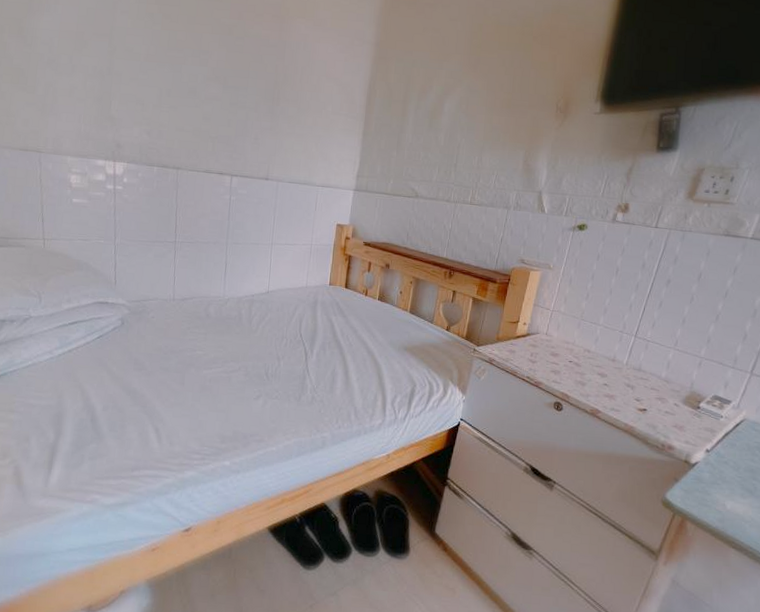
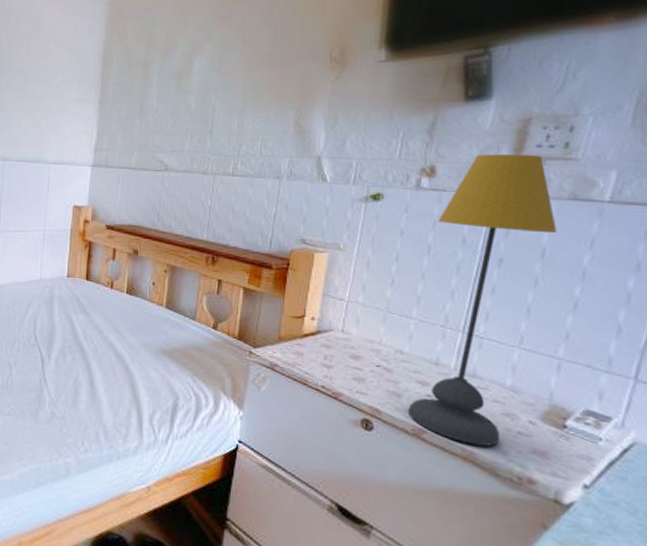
table lamp: none [588,196,712,422] -> present [407,154,557,446]

